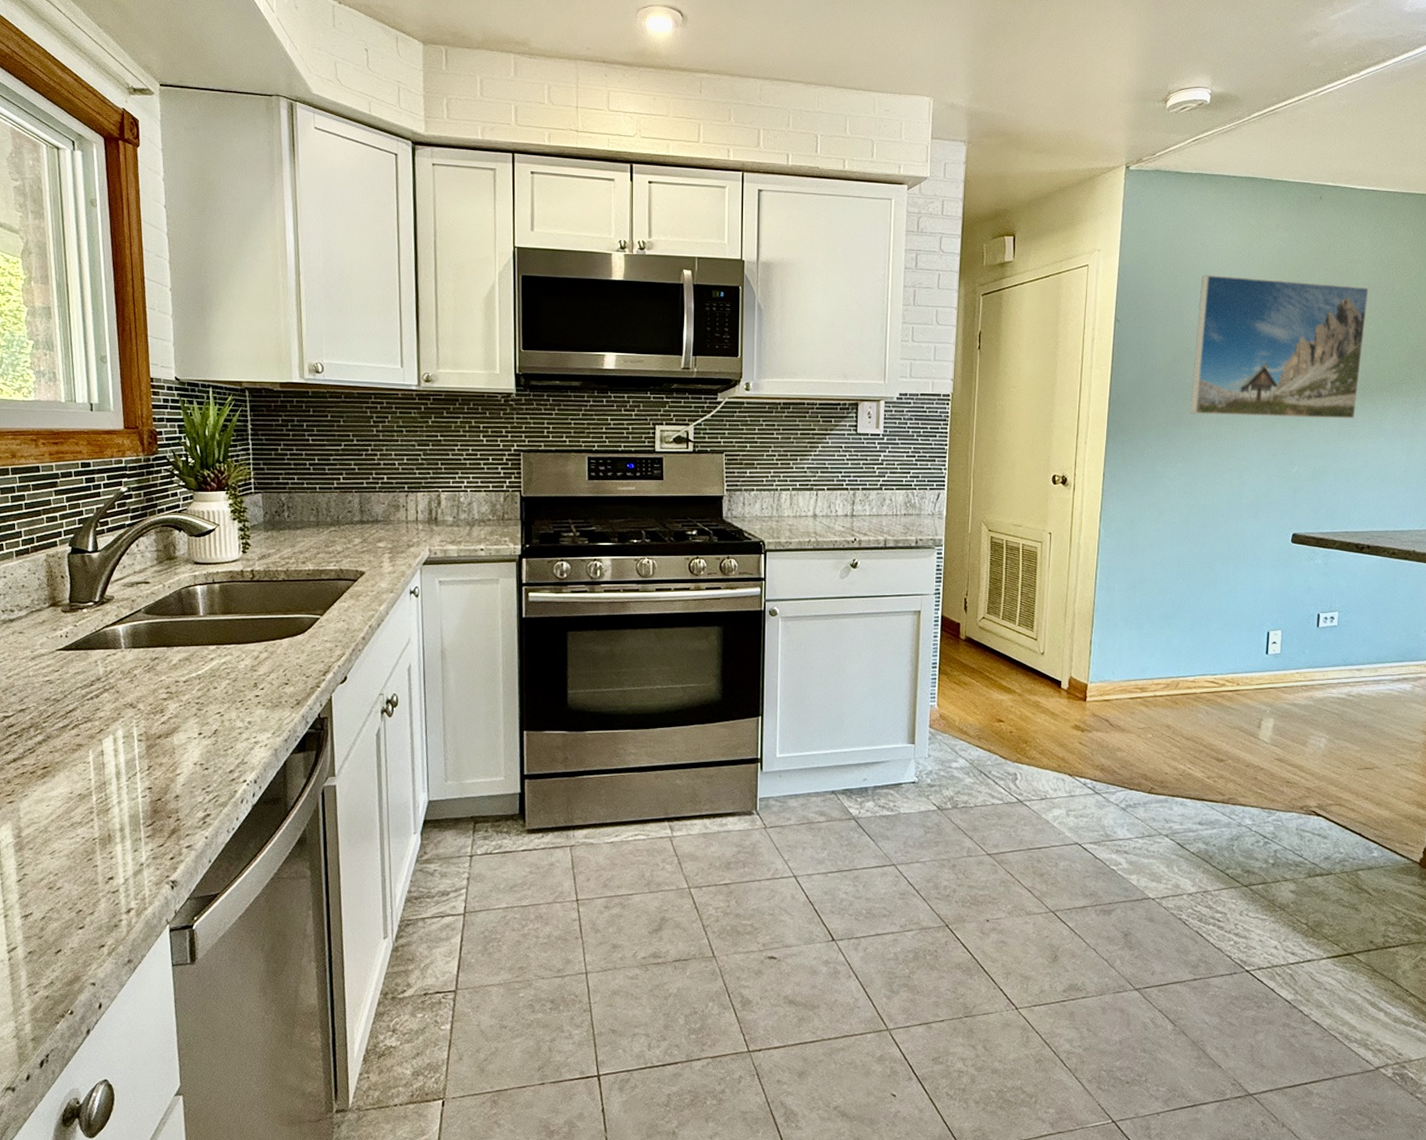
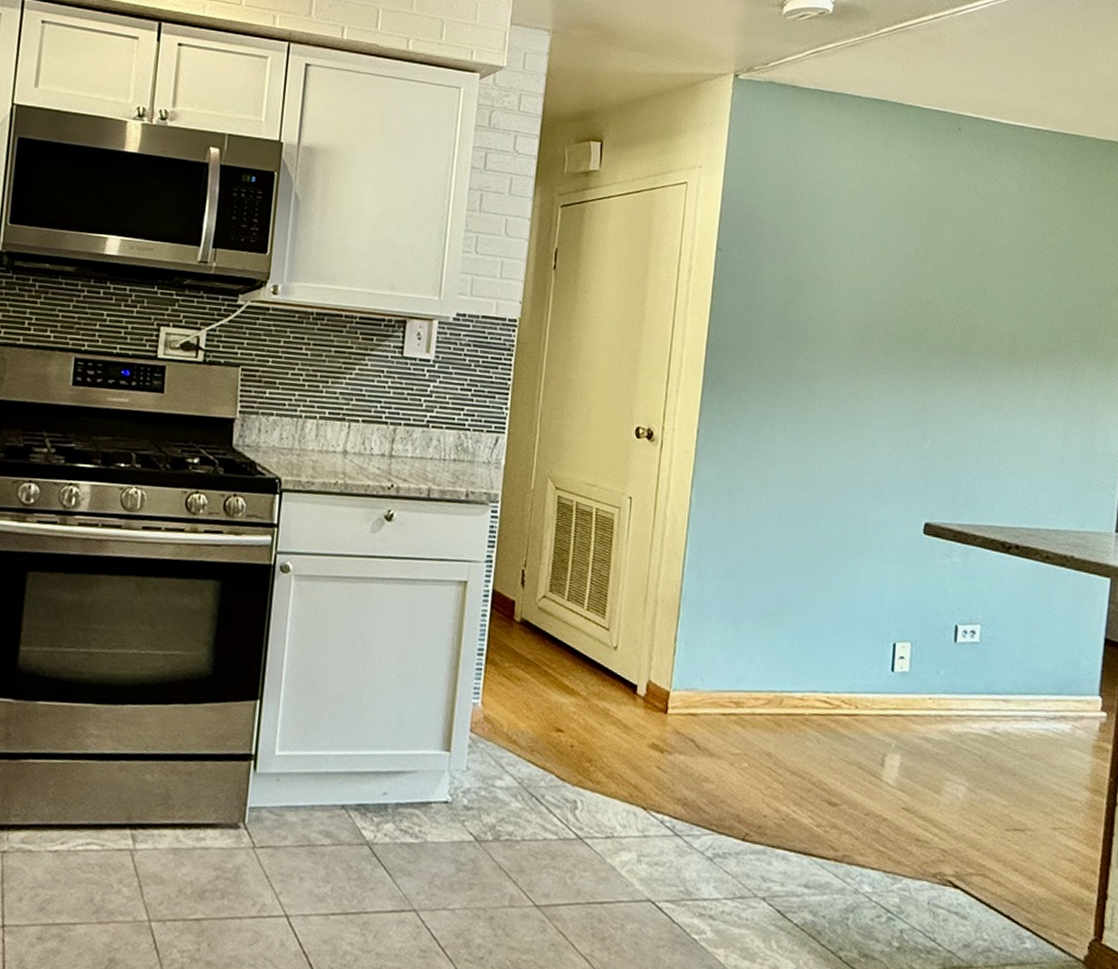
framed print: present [1190,275,1369,420] -> none [803,206,1015,390]

